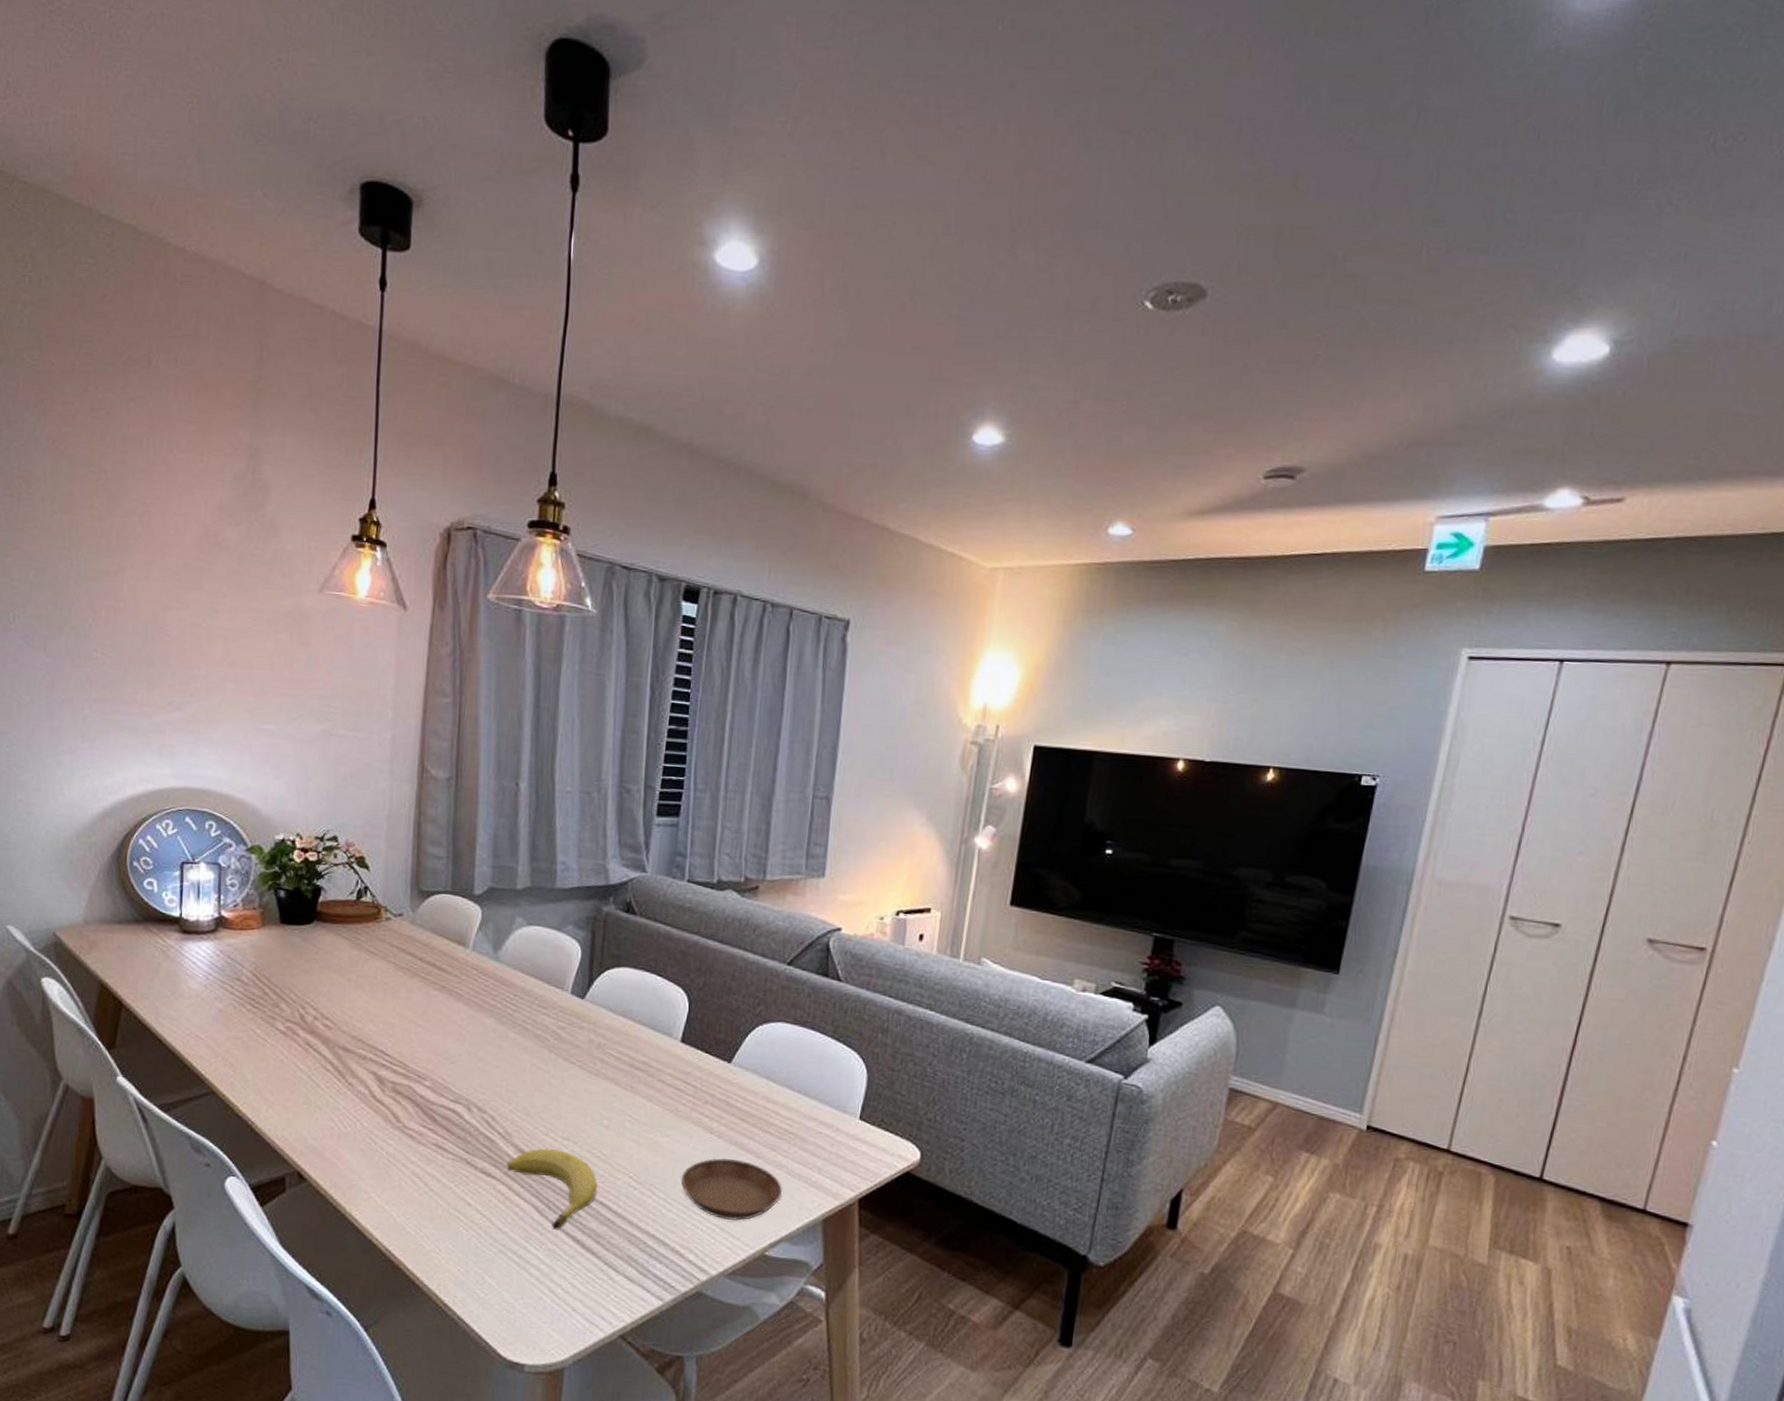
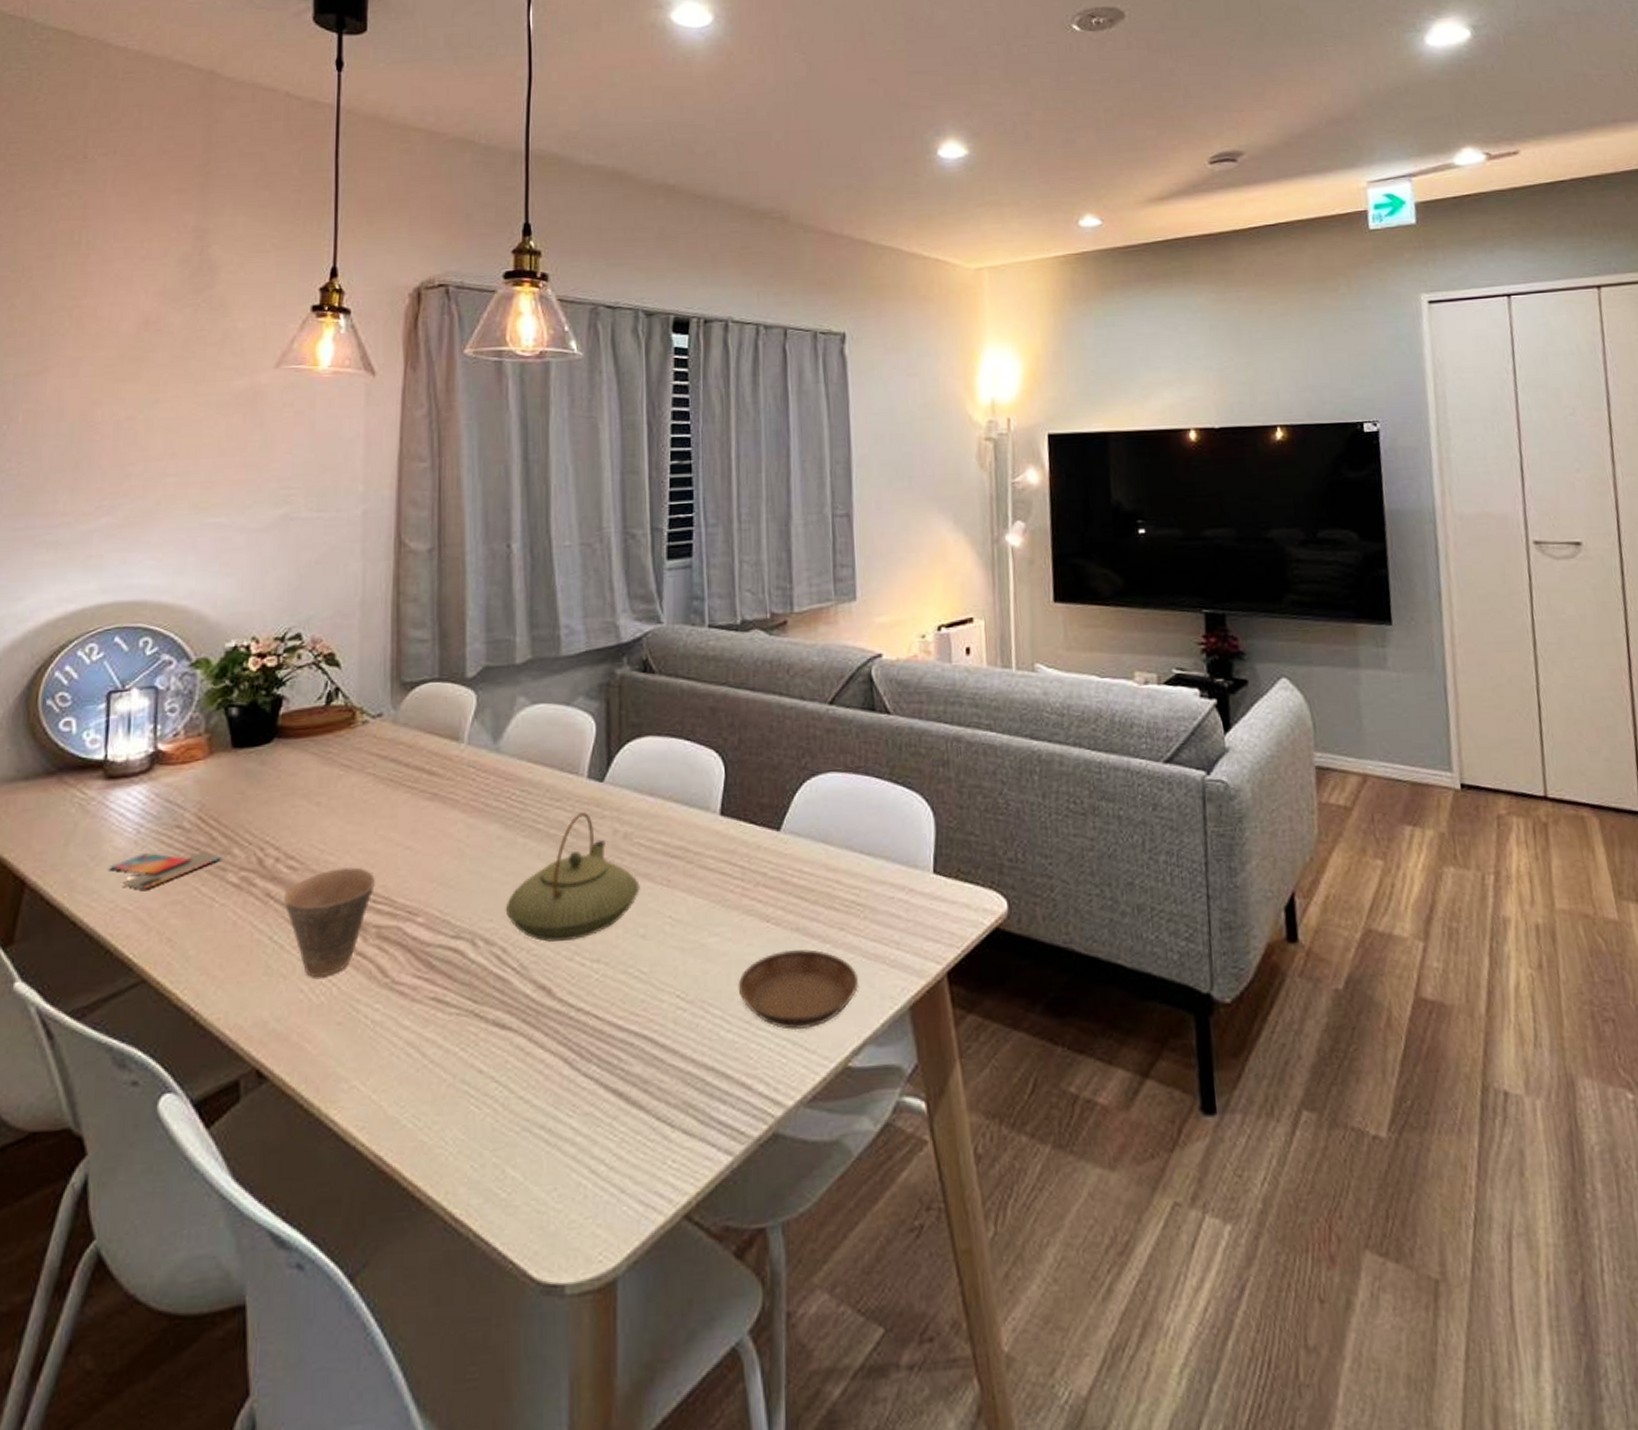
smartphone: none [186,995,272,1024] -> present [109,851,222,890]
cup: none [319,1032,392,1114] -> present [282,867,375,978]
teapot: none [495,1020,608,1121] -> present [505,811,640,942]
fruit: present [506,1148,598,1230] -> none [525,977,640,1085]

